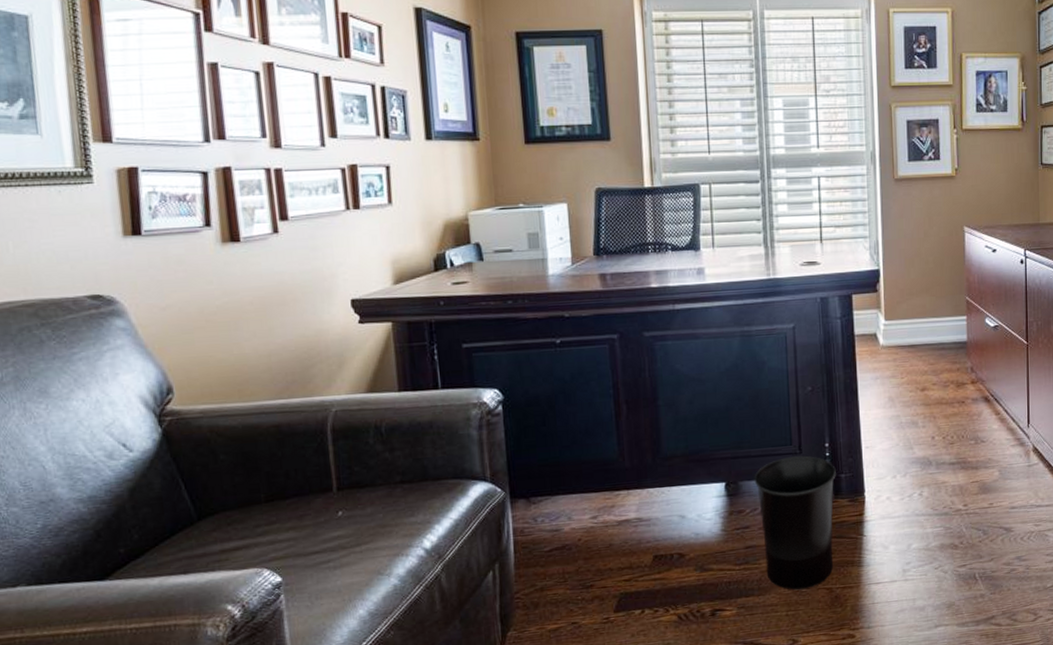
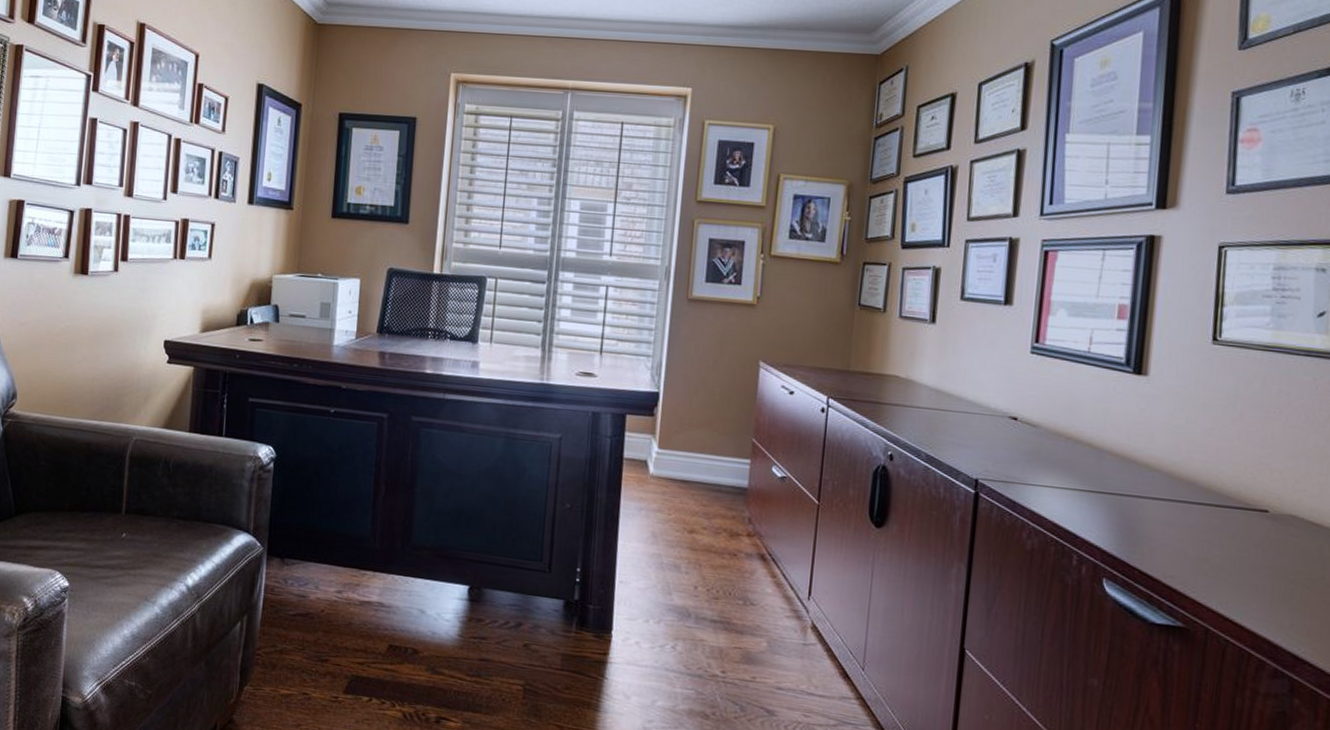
waste bin: present [754,455,836,590] -> none [497,573,584,720]

